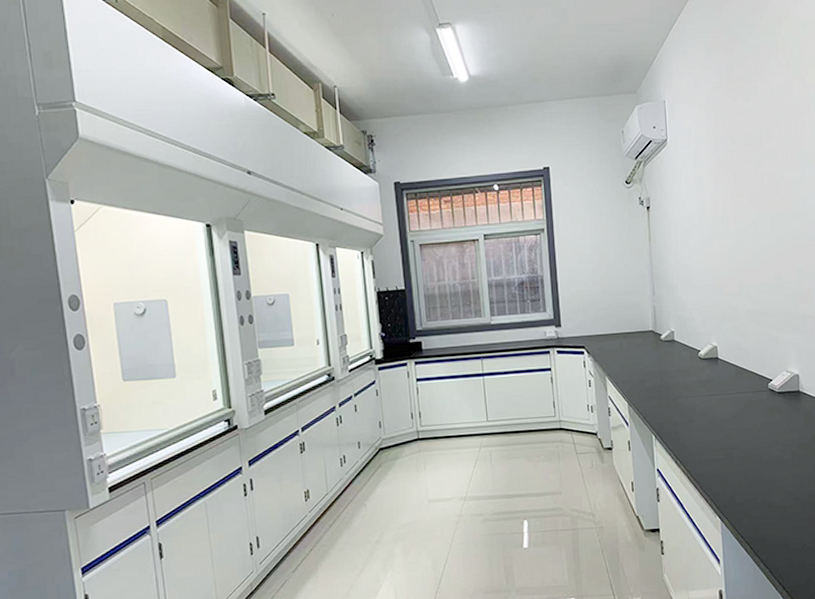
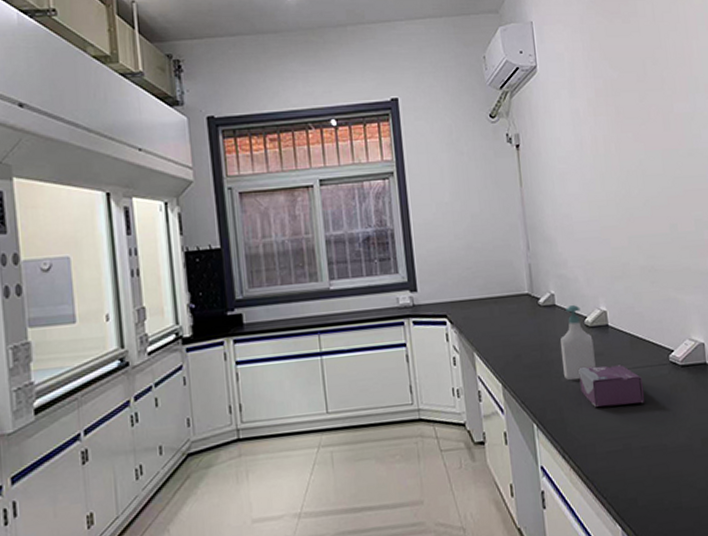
soap bottle: none [677,341,706,402] -> present [560,305,596,381]
tissue box: none [691,390,746,424] -> present [578,365,645,407]

